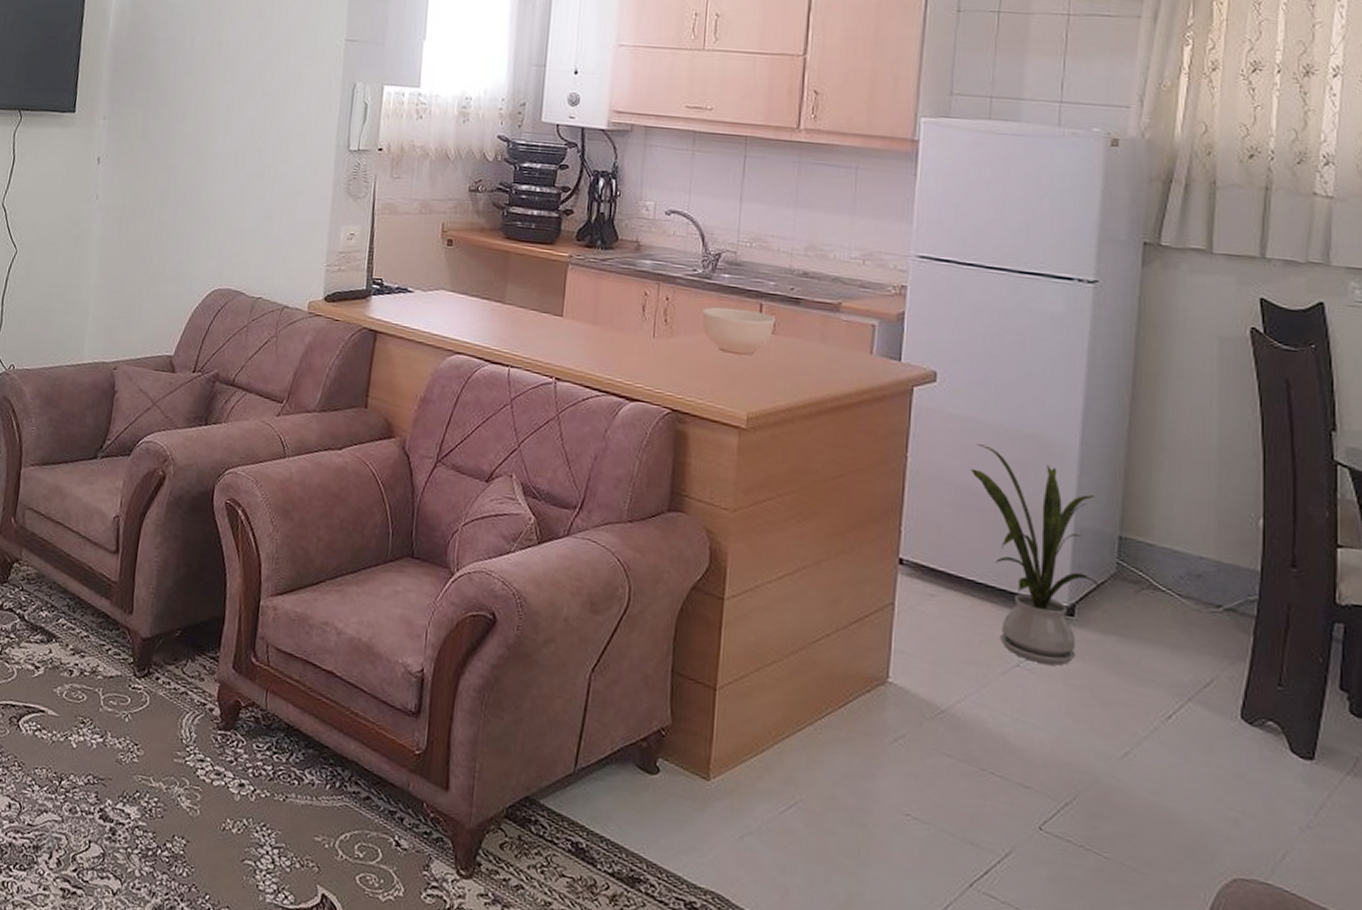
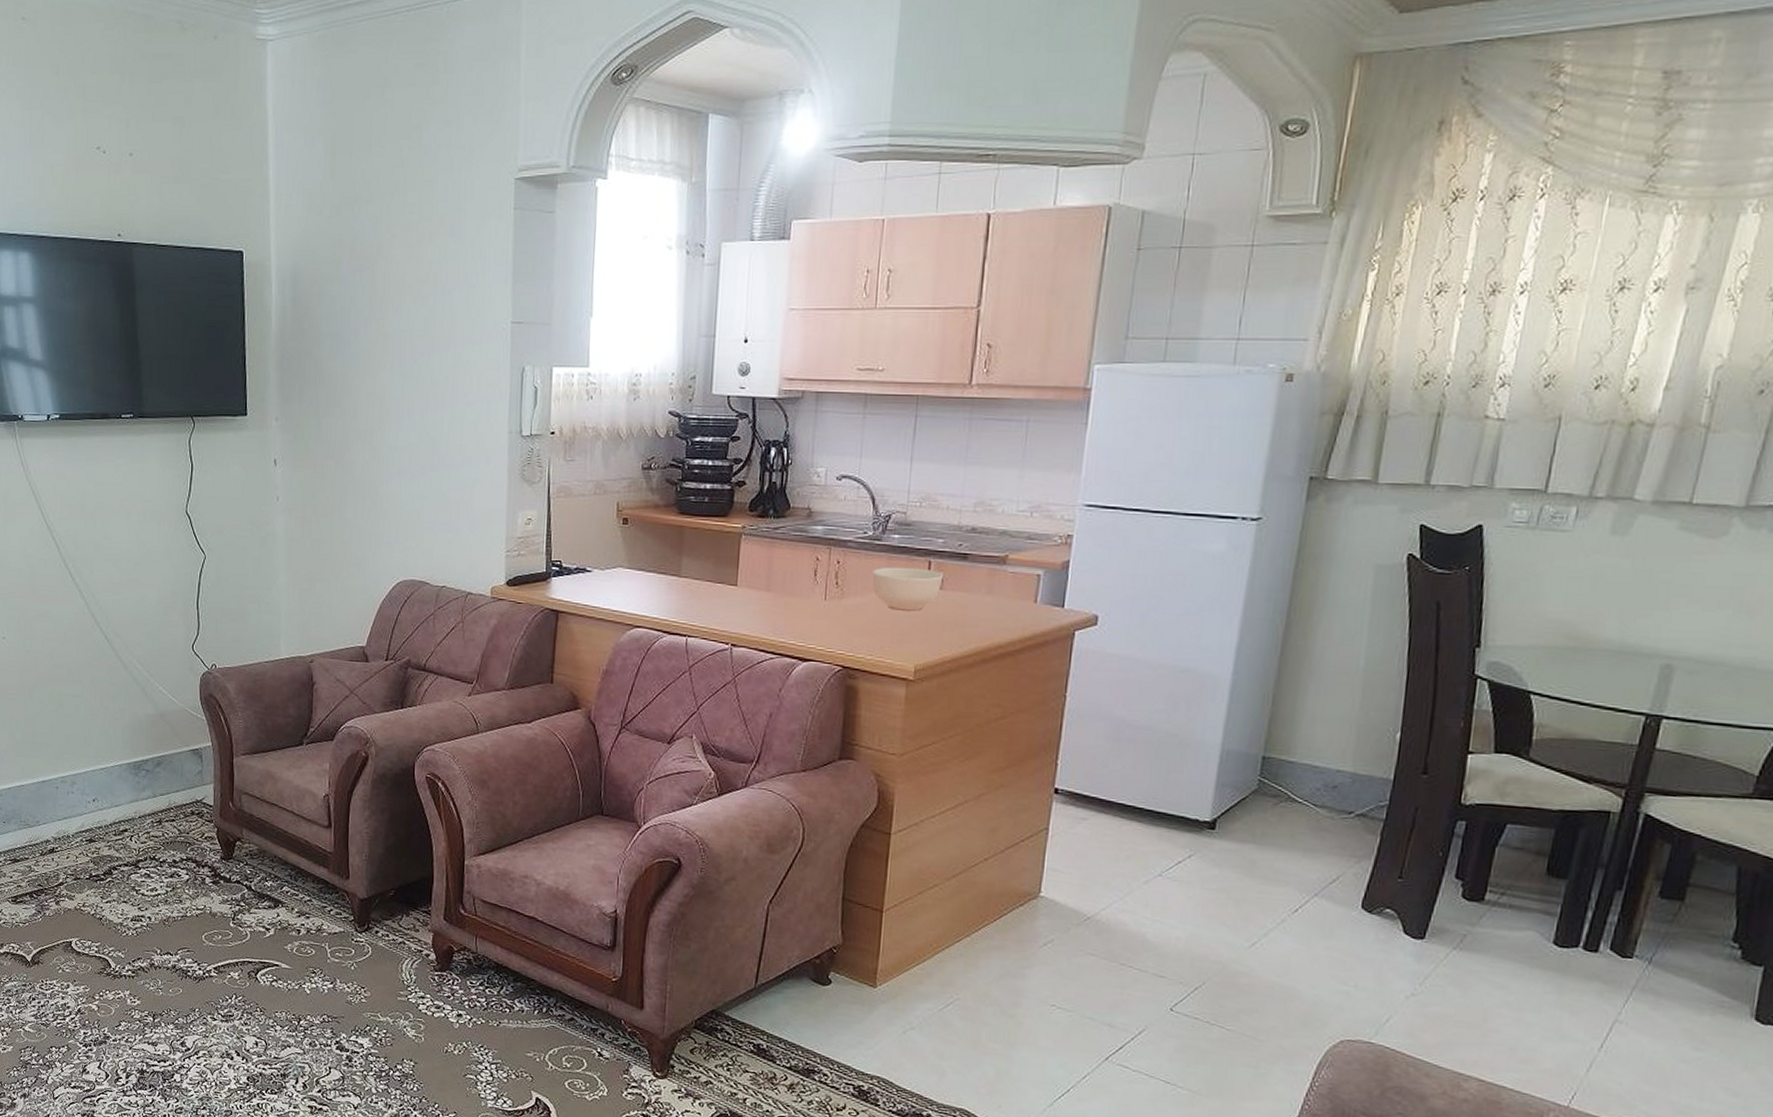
house plant: present [971,444,1100,666] -> none [1126,681,1242,873]

